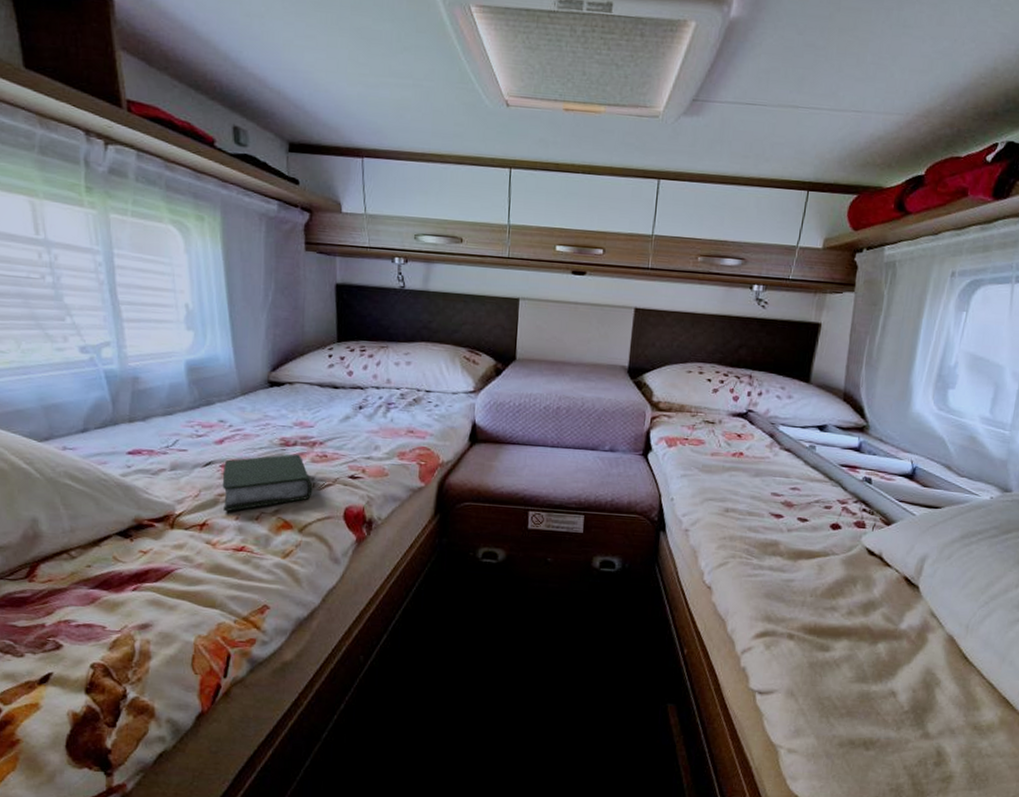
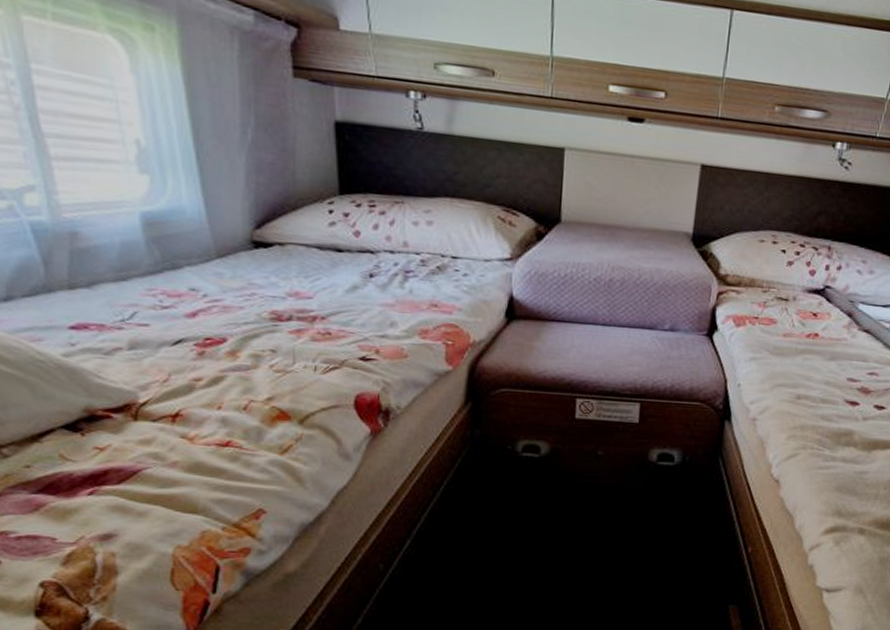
book: present [222,454,313,512] -> none [198,330,314,400]

